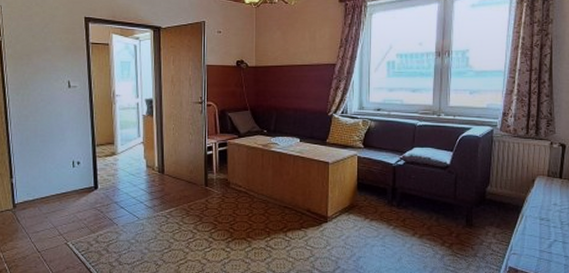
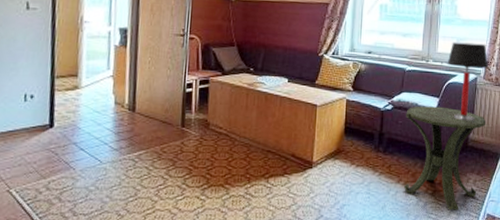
side table: none [418,160,505,263] -> present [404,106,486,210]
table lamp: none [460,94,506,174] -> present [447,42,489,121]

